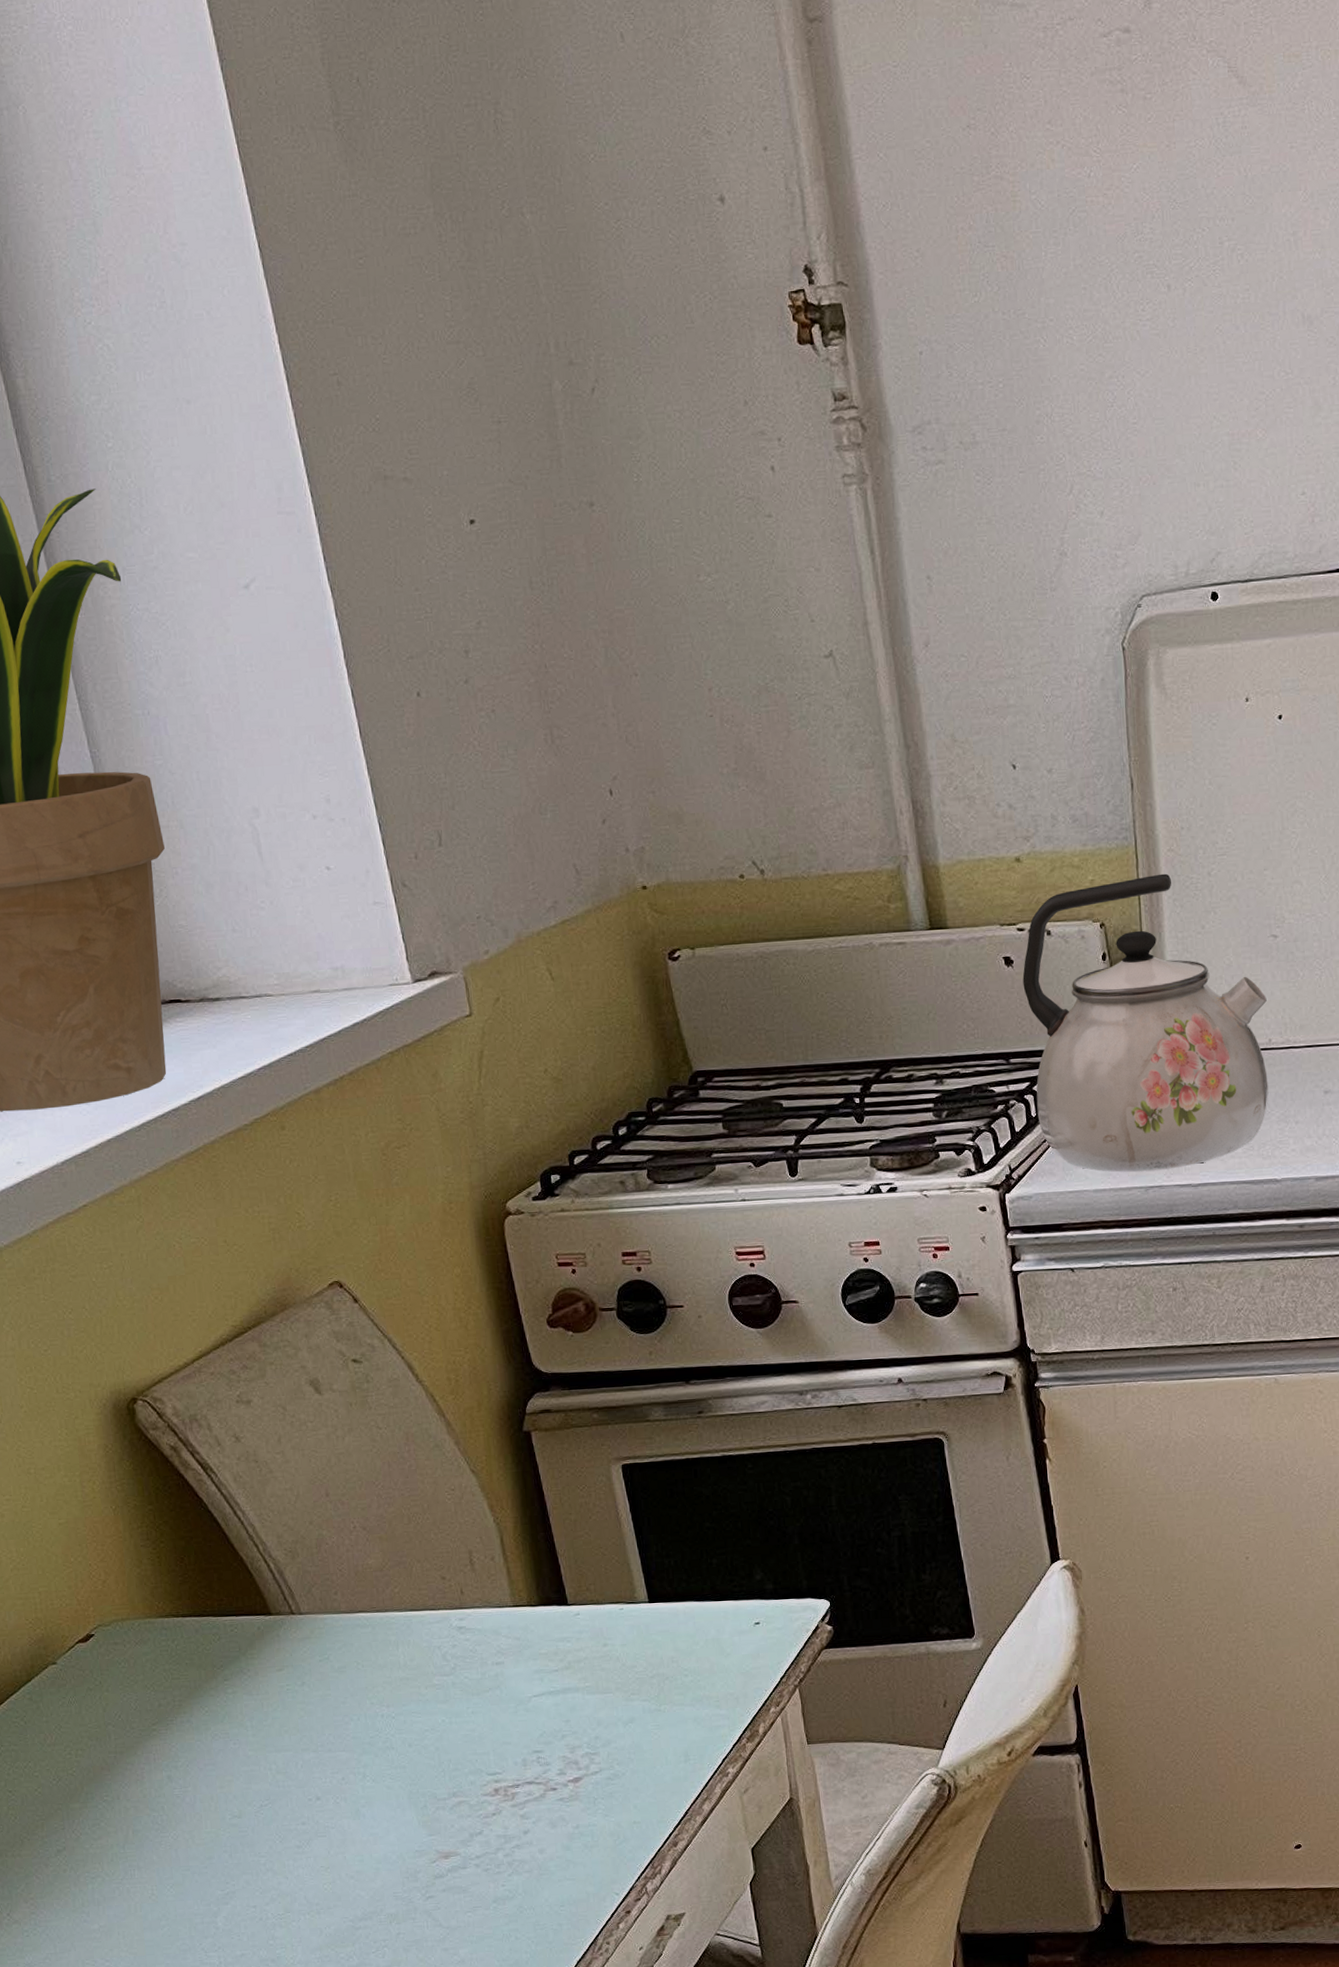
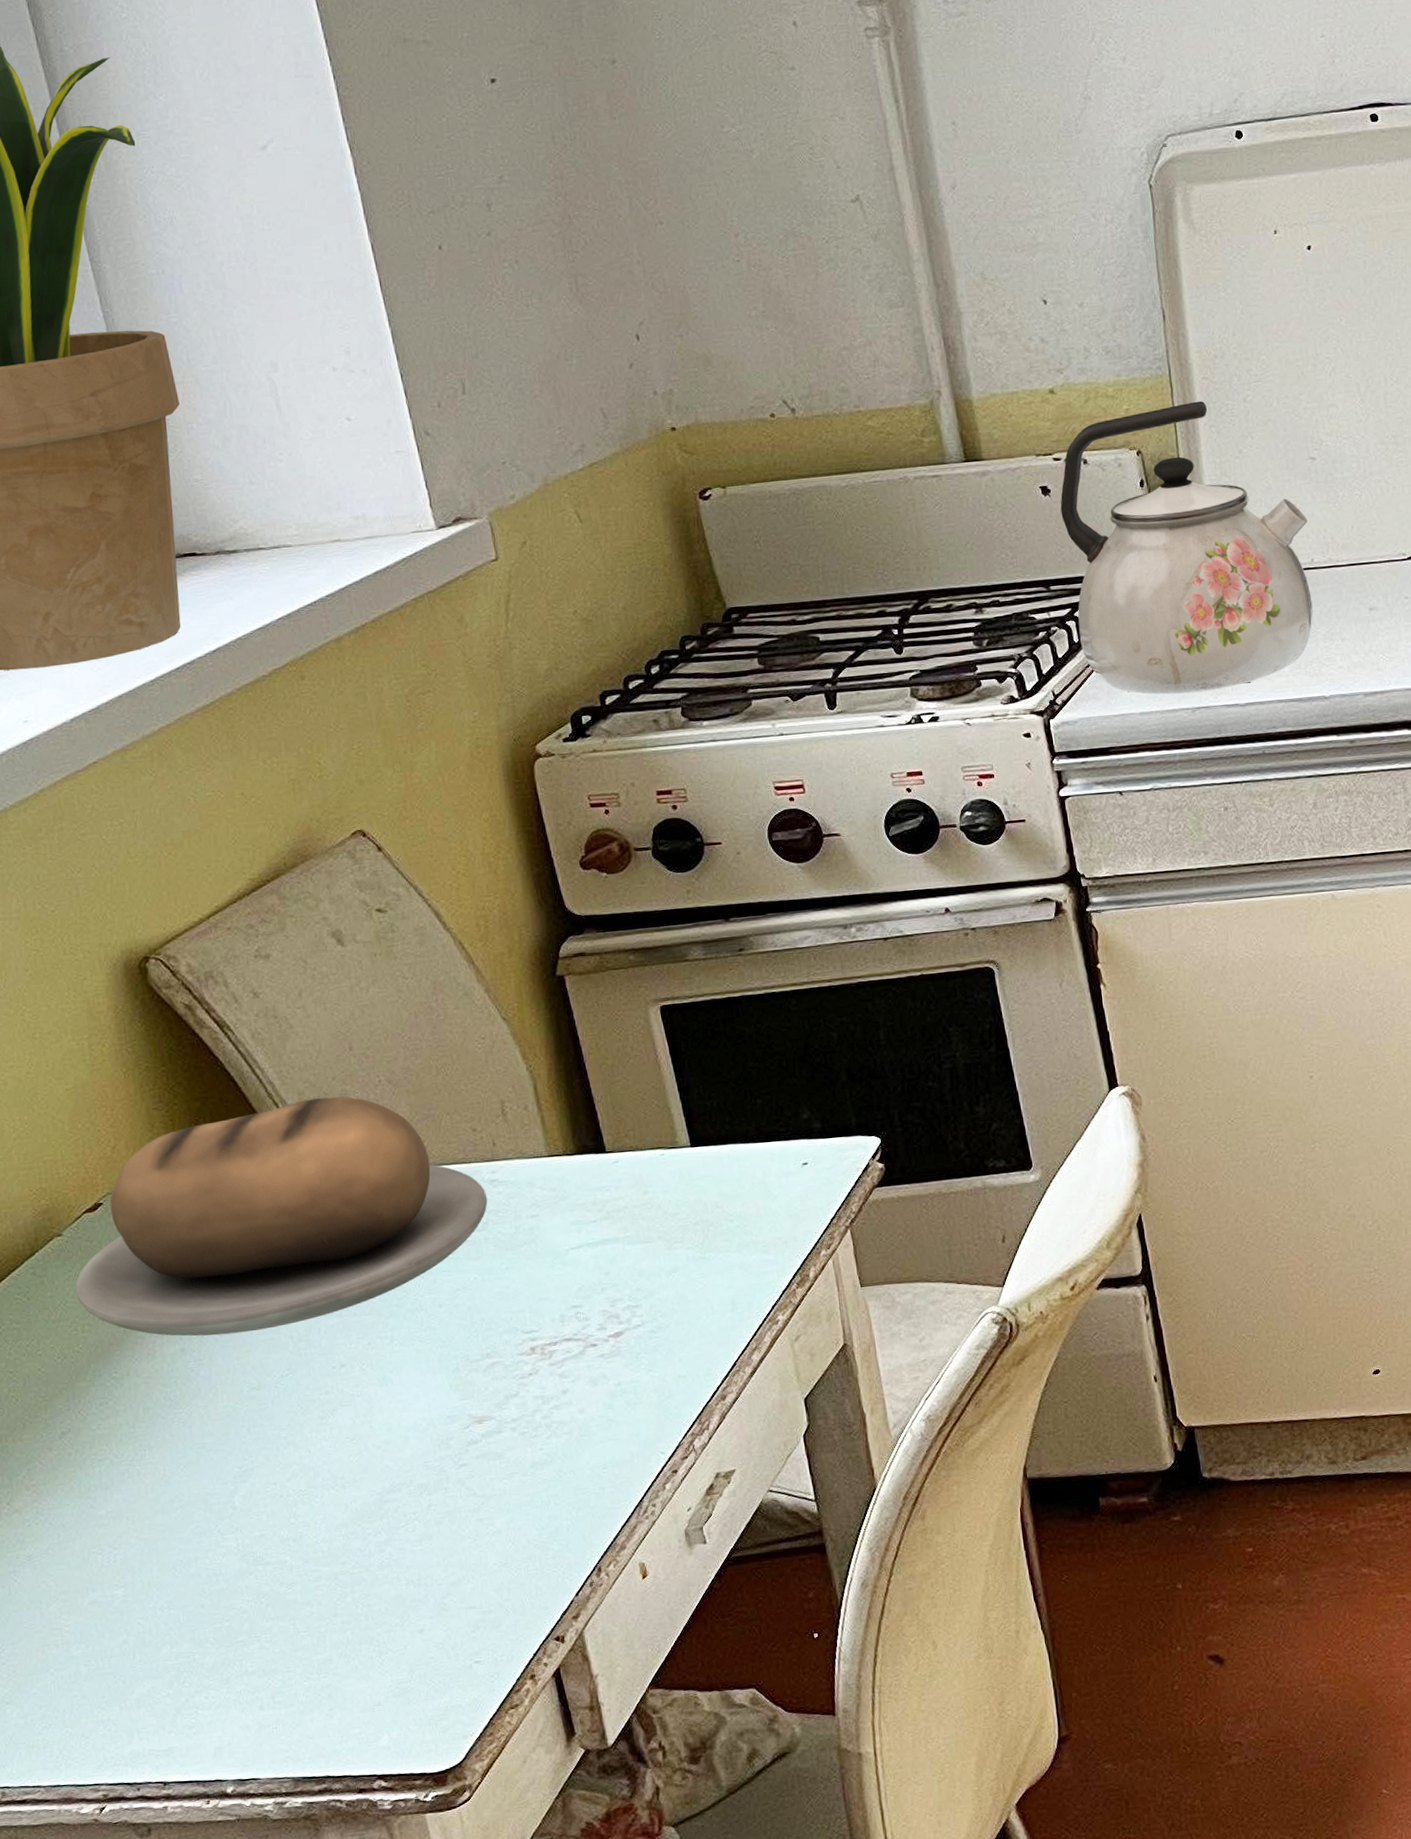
bread: none [69,1540,456,1765] -> present [75,1096,488,1337]

